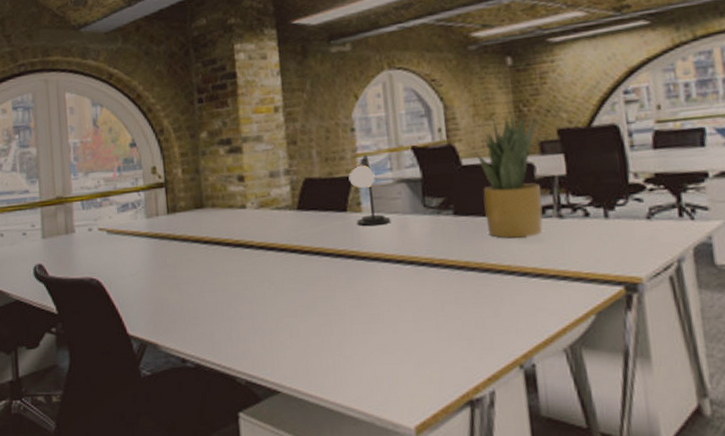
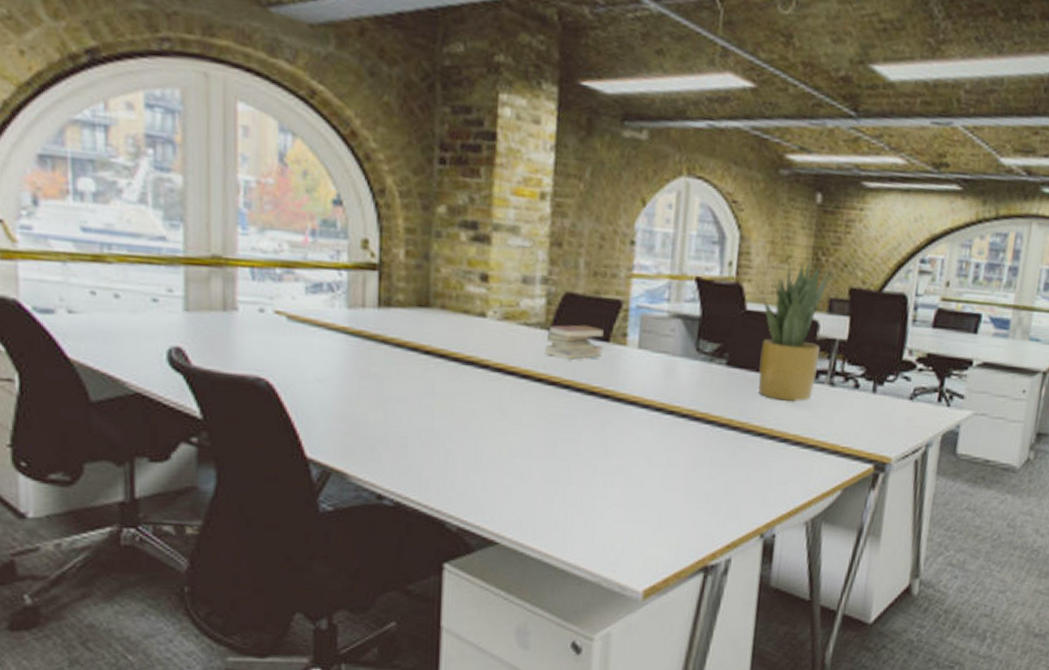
books: none [295,201,343,231] -> present [545,324,604,360]
desk lamp: present [348,154,391,226] -> none [618,276,658,365]

